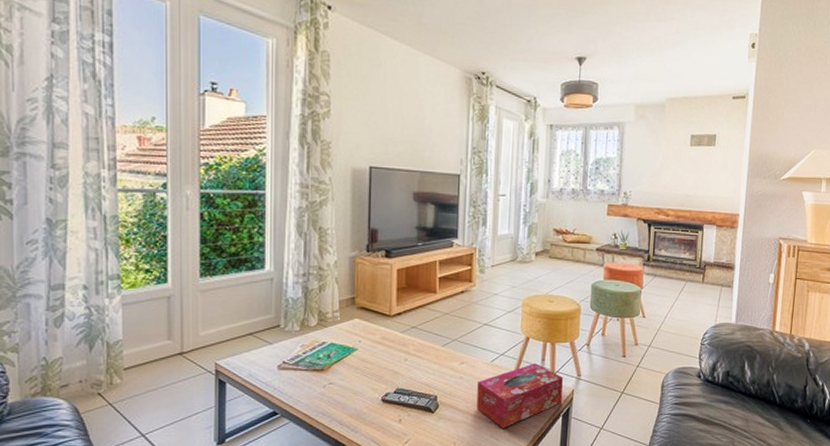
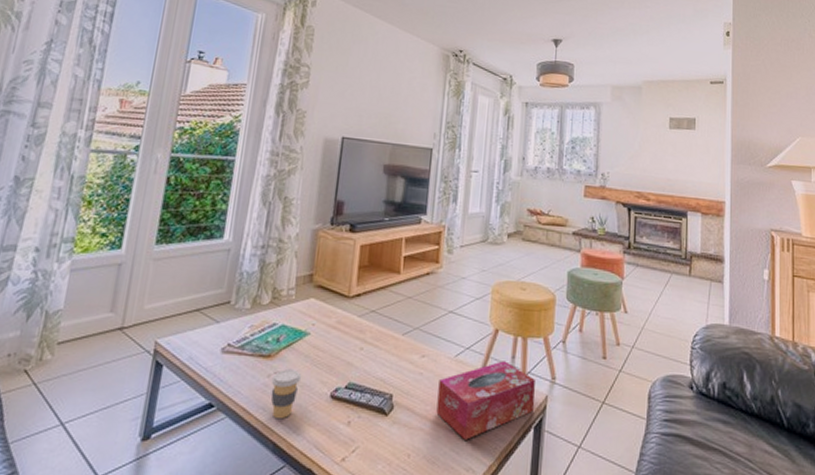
coffee cup: none [327,380,354,421] -> present [271,369,302,419]

